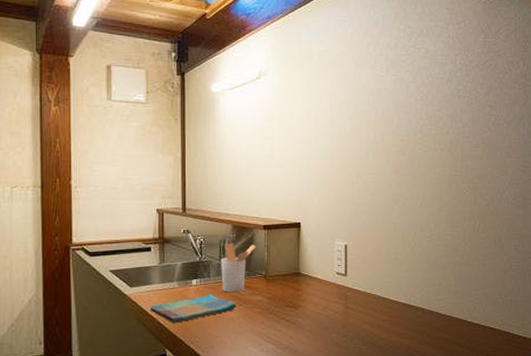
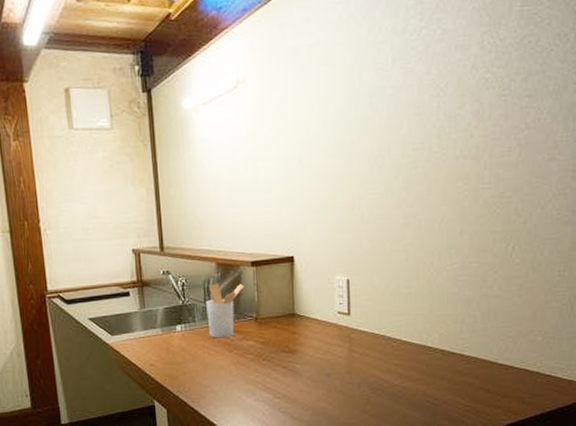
dish towel: present [150,294,236,323] -> none [133,341,226,373]

